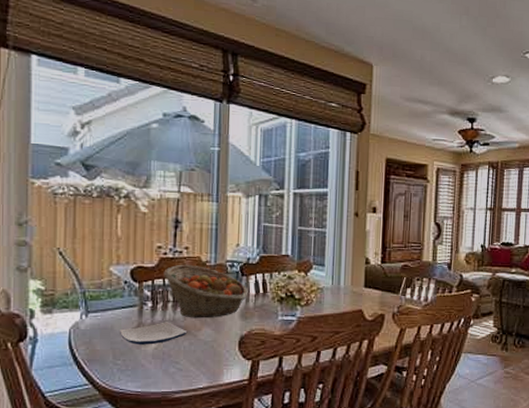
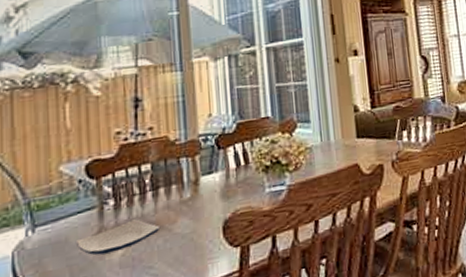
fruit basket: present [163,264,249,318] -> none [125,146,228,210]

